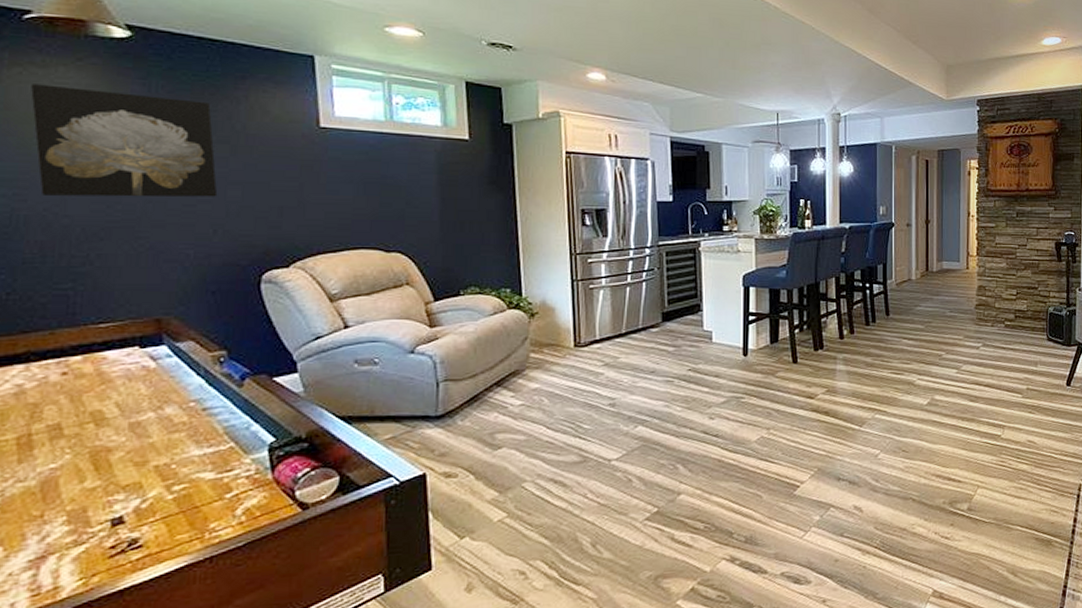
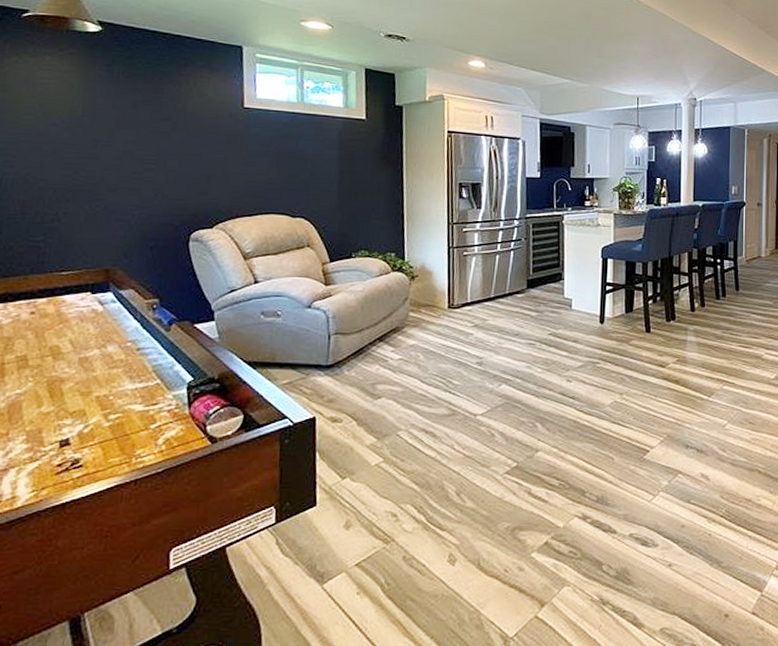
wall art: present [31,84,218,197] -> none [23,70,160,166]

